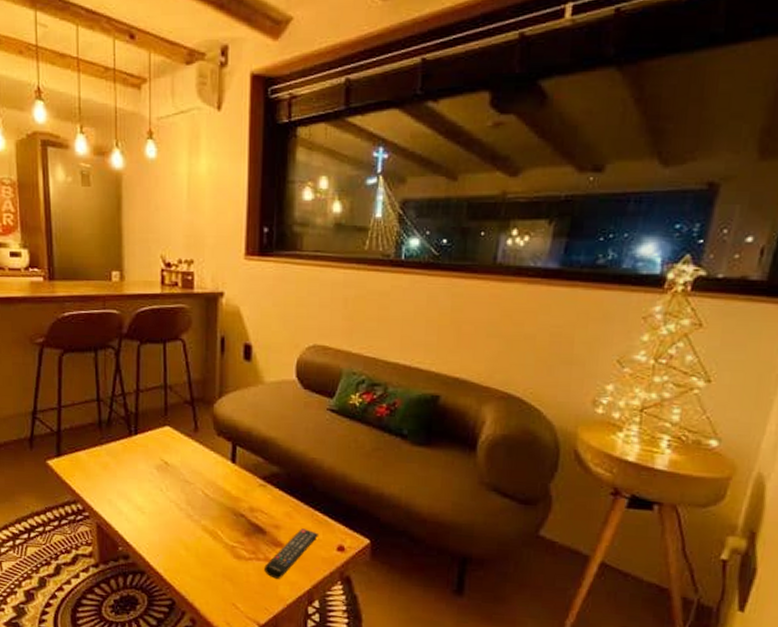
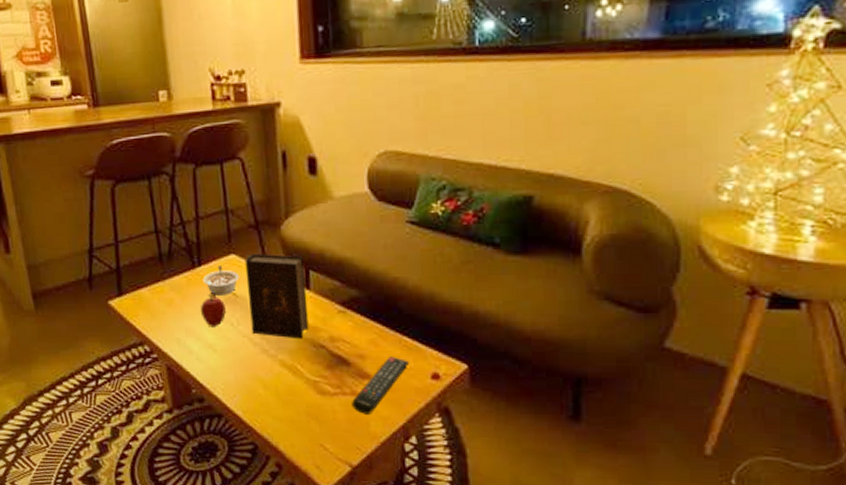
fruit: none [133,461,156,492] -> present [200,294,226,327]
legume: none [138,436,173,463] -> present [203,266,240,295]
bible: none [178,427,233,508] -> present [244,253,309,340]

